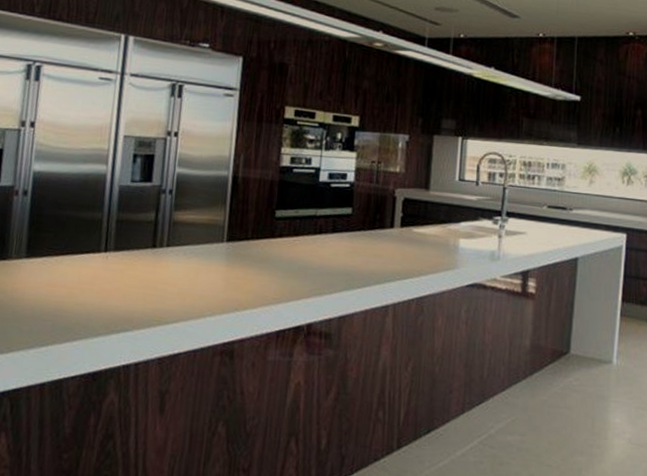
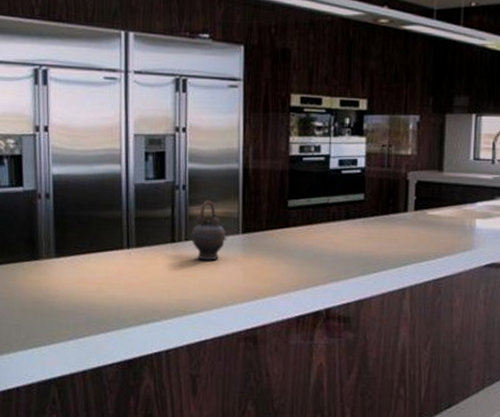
teapot: none [173,206,211,269] -> present [191,200,227,261]

